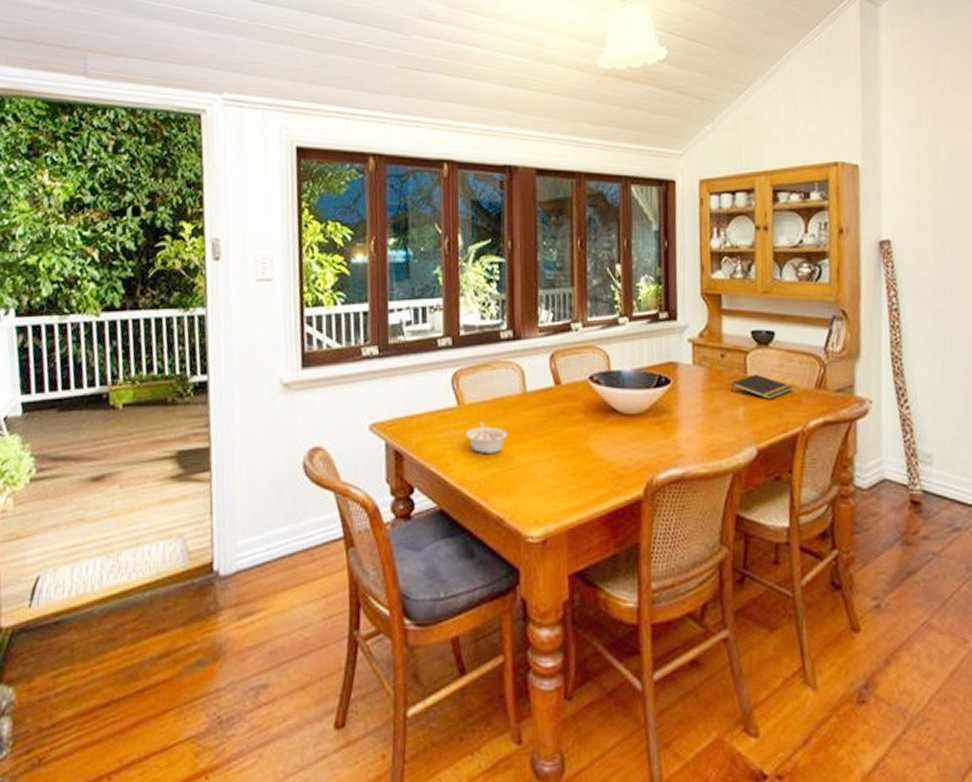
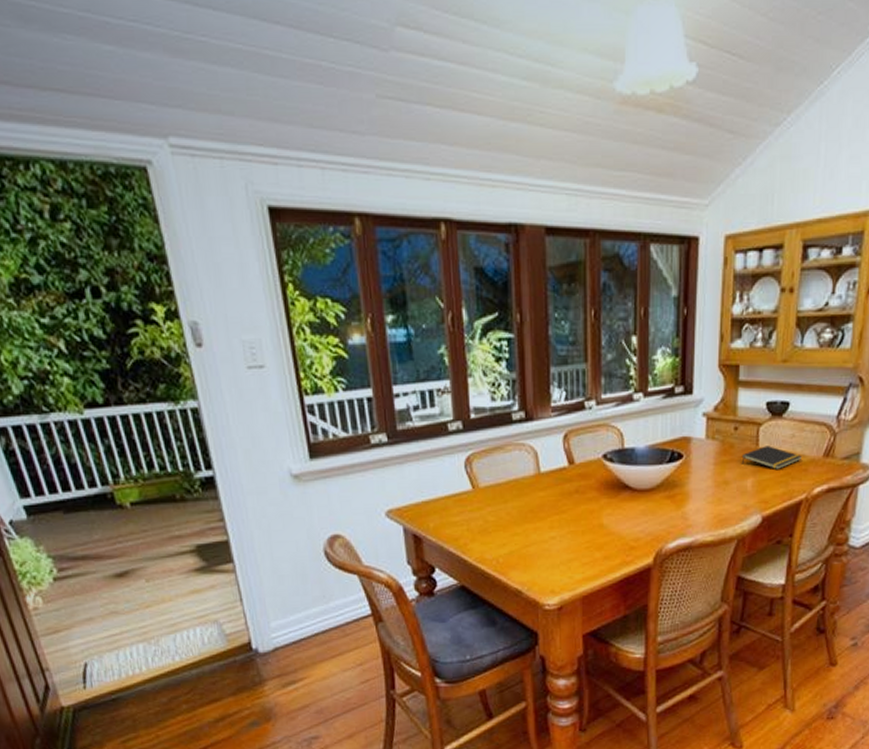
legume: present [465,422,508,453] -> none [481,503,524,533]

